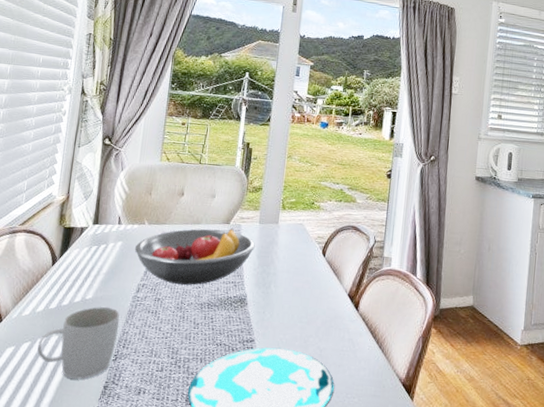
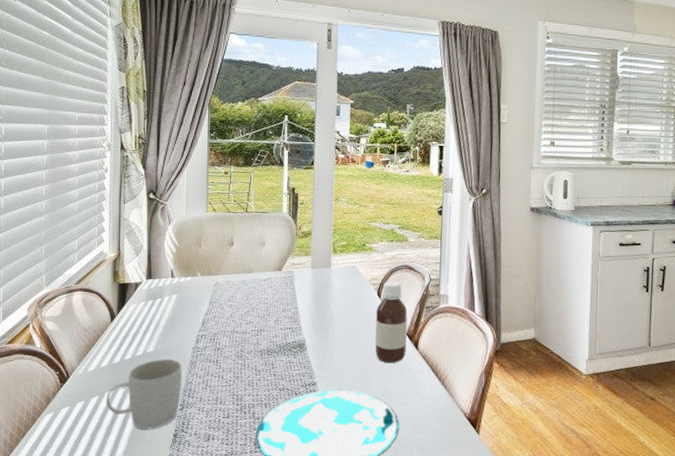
fruit bowl: present [134,228,255,285] -> none [190,275,309,333]
bottle: none [316,240,351,323] -> present [375,281,407,363]

